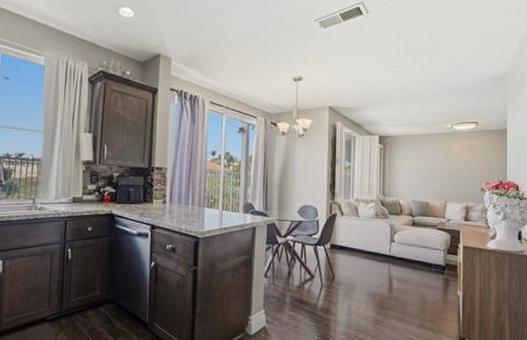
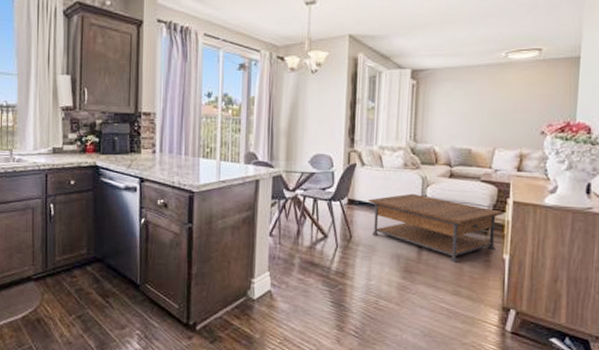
coffee table: none [347,239,457,300] -> present [368,193,505,264]

